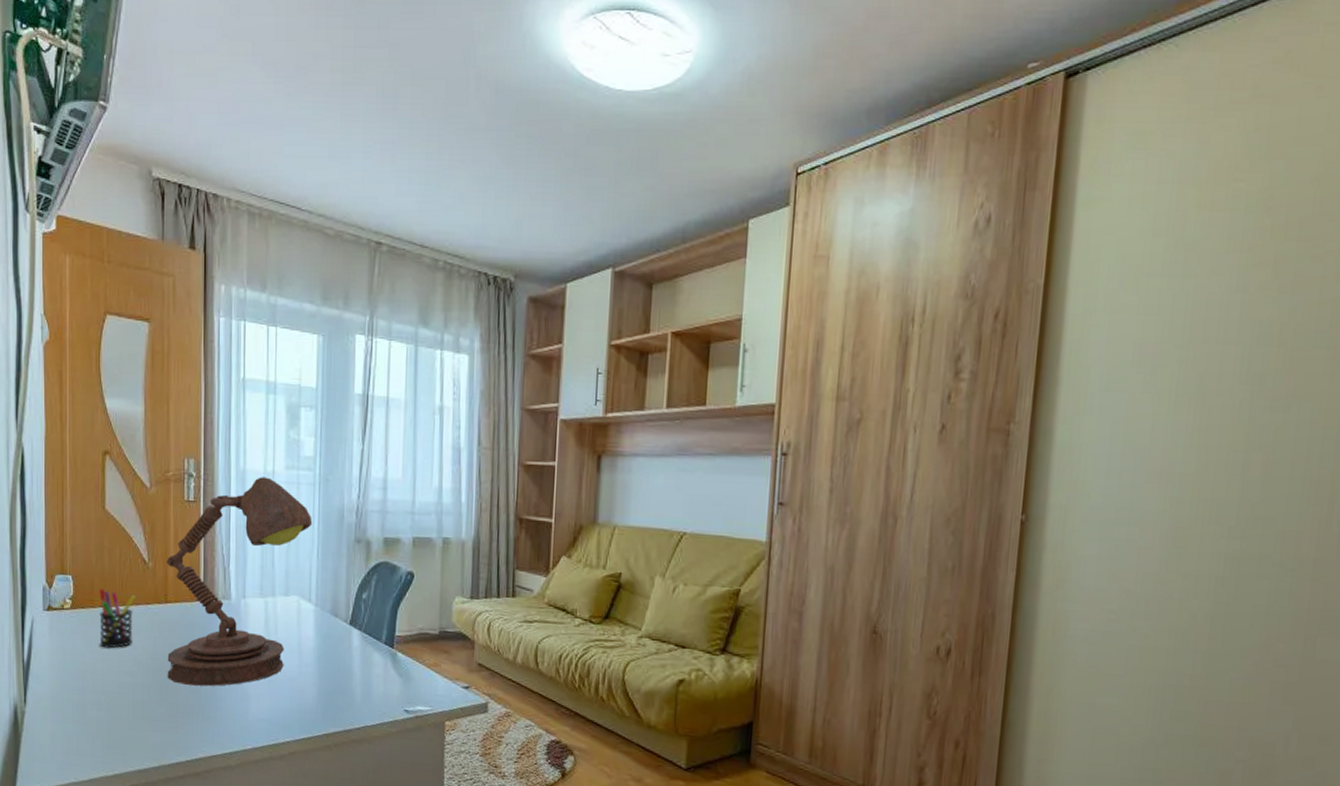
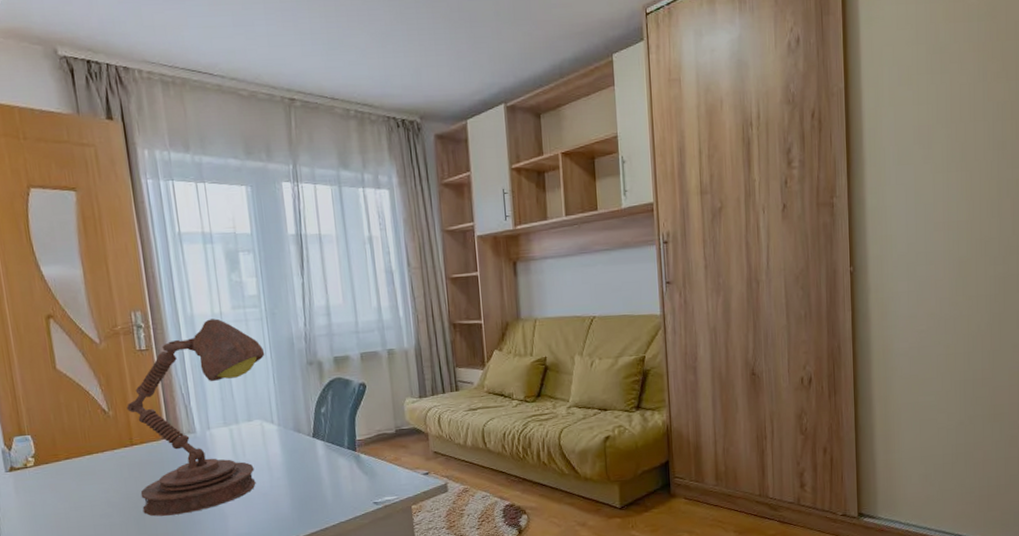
pen holder: present [99,588,137,649] -> none [62,442,104,497]

